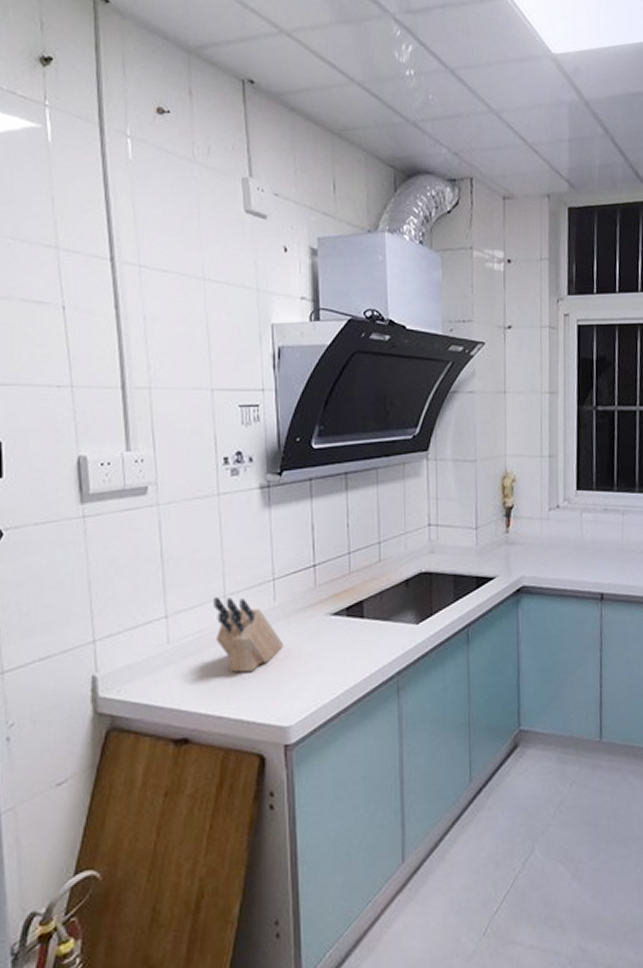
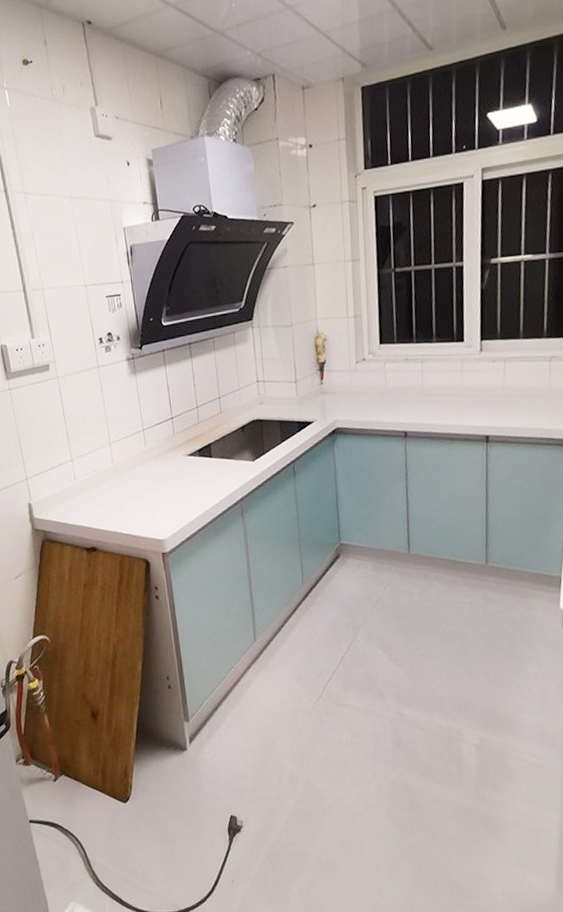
knife block: present [214,596,283,672] -> none [103,444,155,500]

